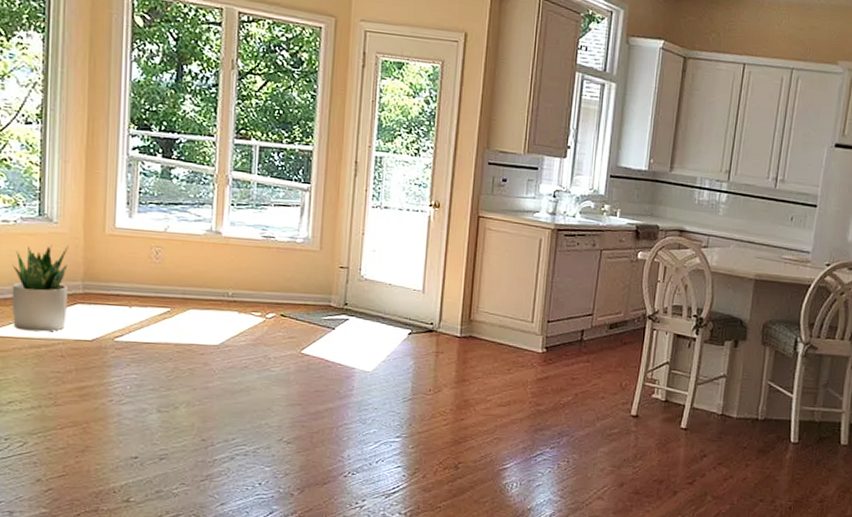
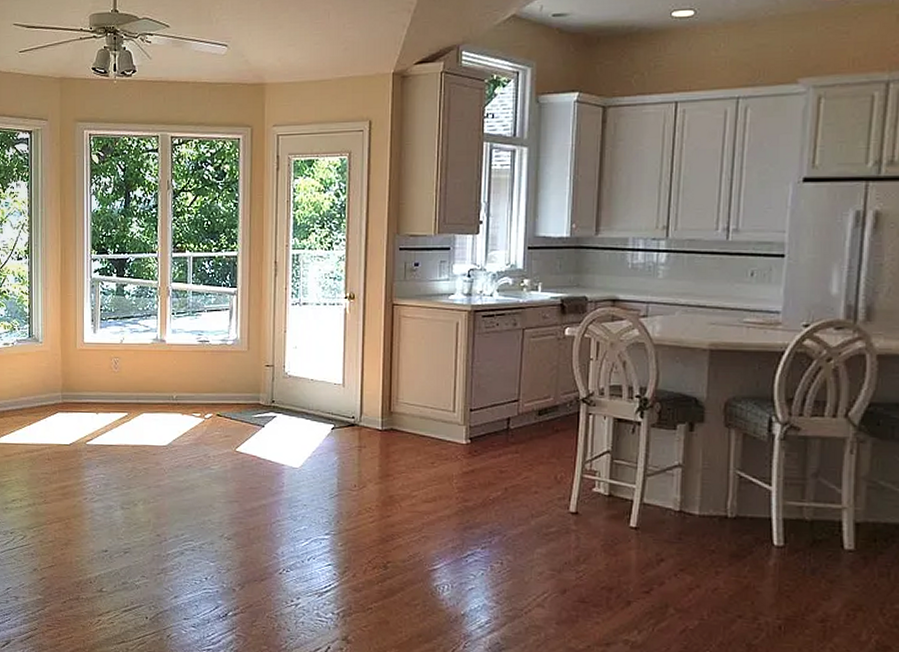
planter: present [12,245,69,332] -> none [12,362,51,438]

